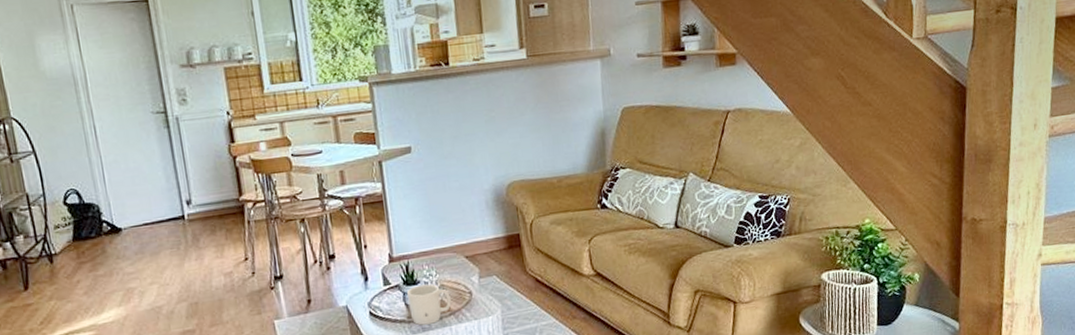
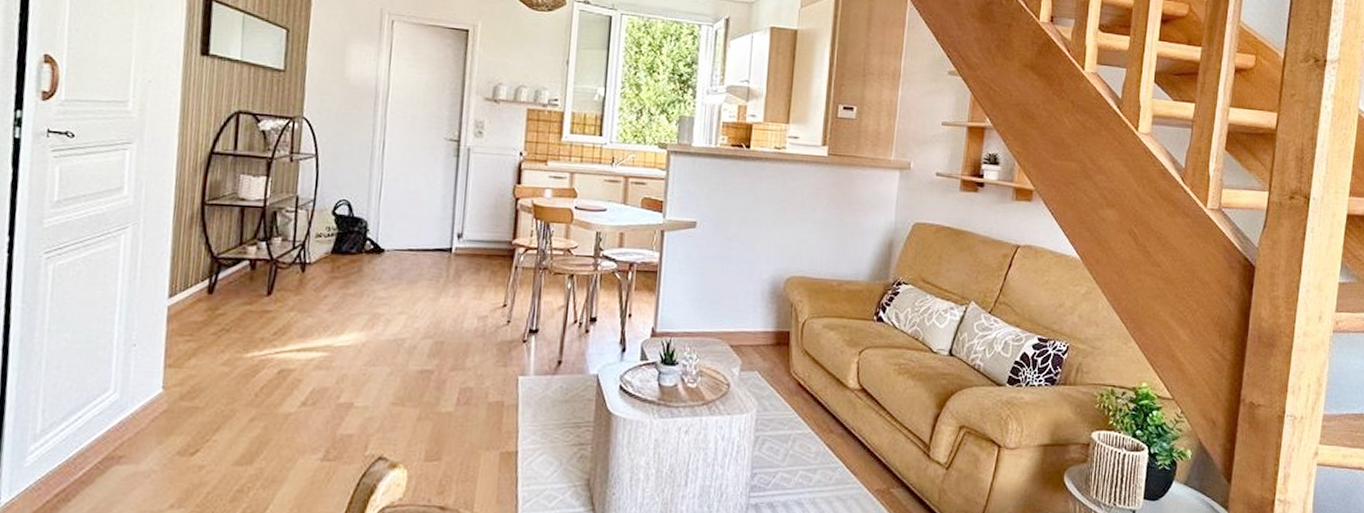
mug: present [407,284,452,326] -> none [661,366,707,411]

